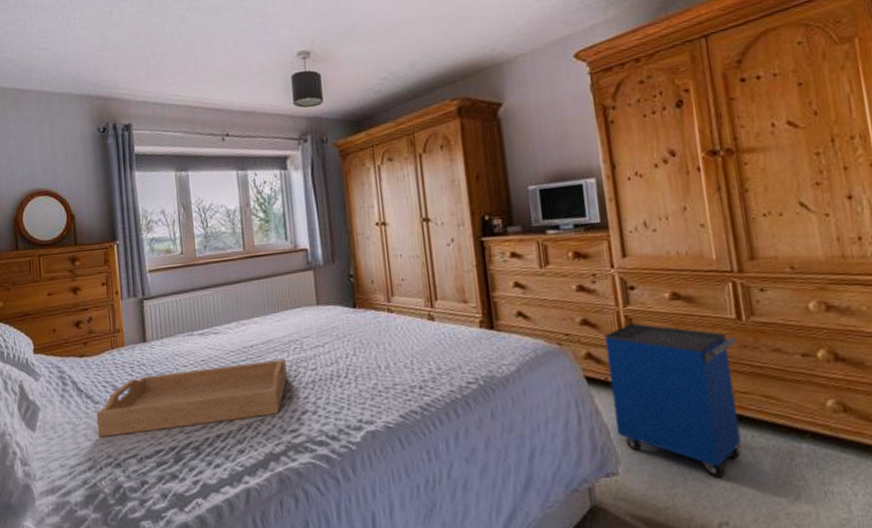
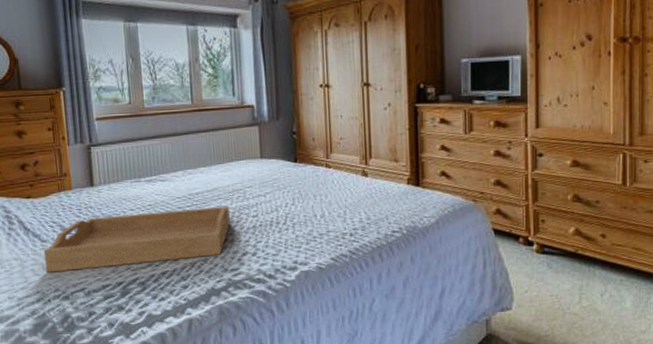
cabinet: present [604,322,742,479] -> none [513,185,620,313]

